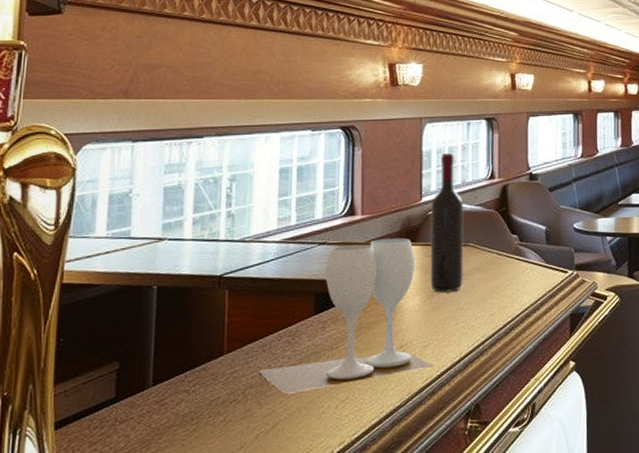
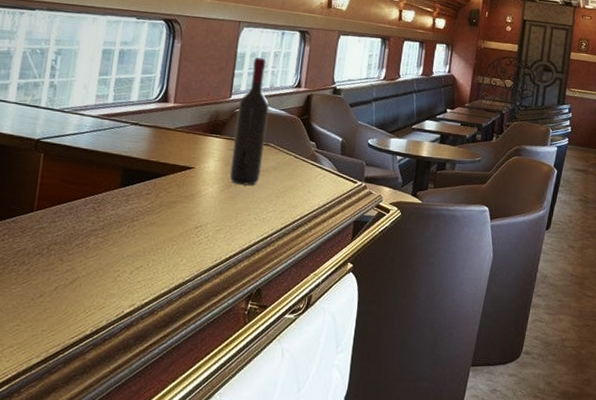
wineglass: present [257,238,434,394] -> none [62,127,224,255]

